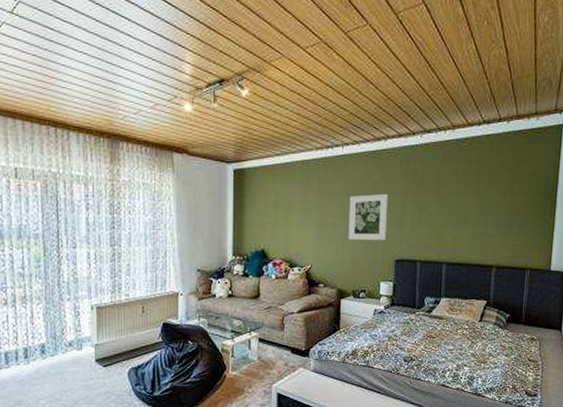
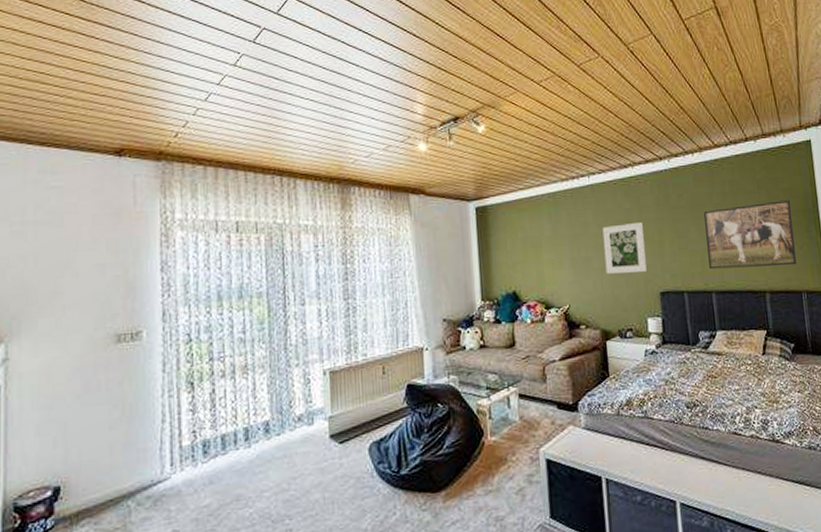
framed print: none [443,182,532,244] -> present [704,200,797,270]

